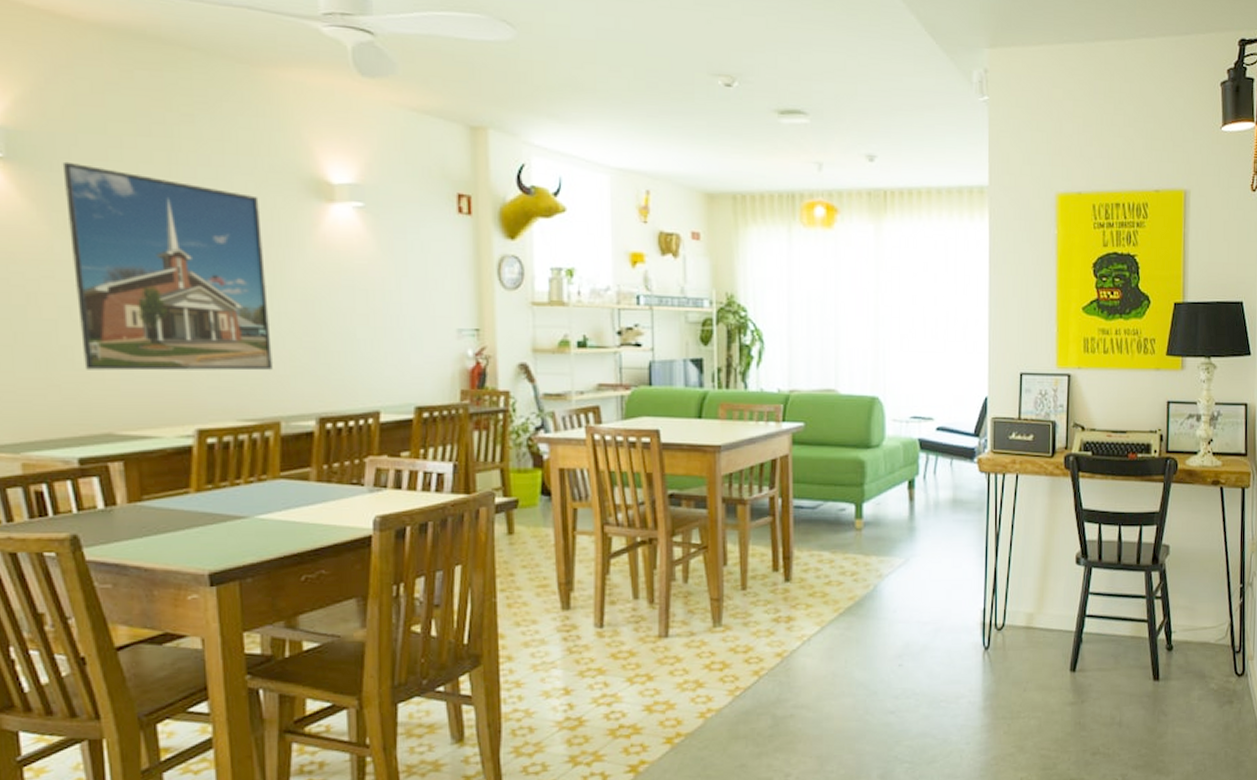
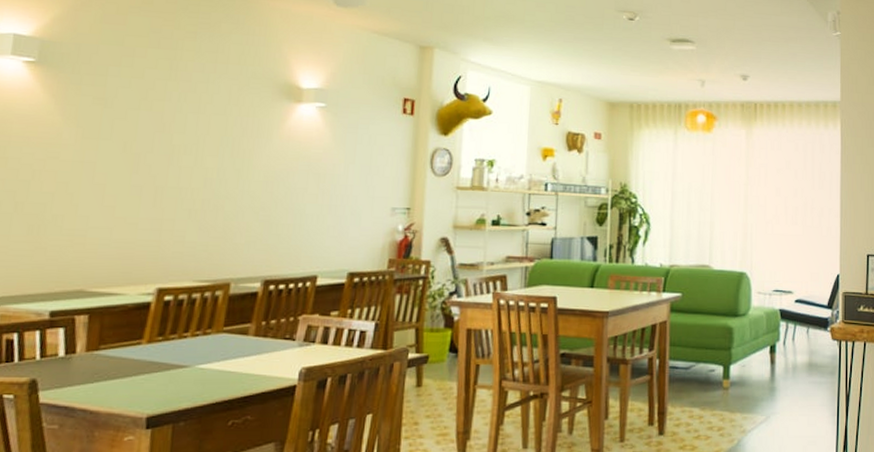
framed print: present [62,161,273,371] -> none [70,66,240,239]

